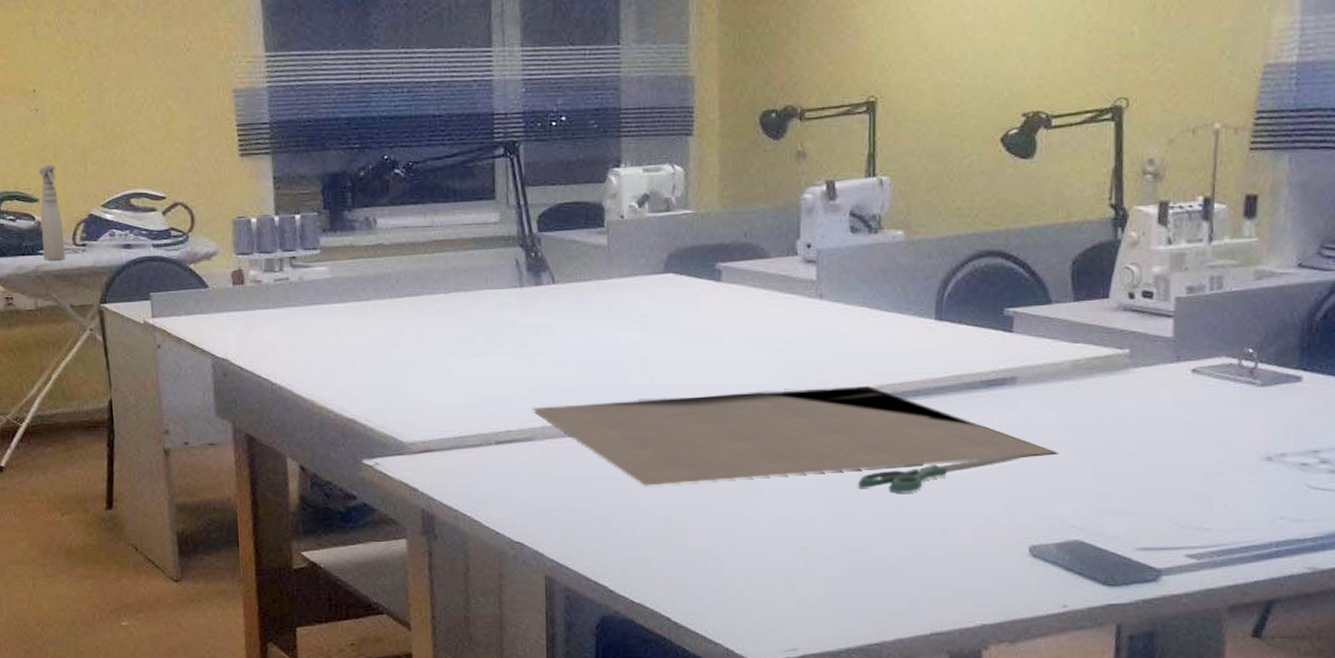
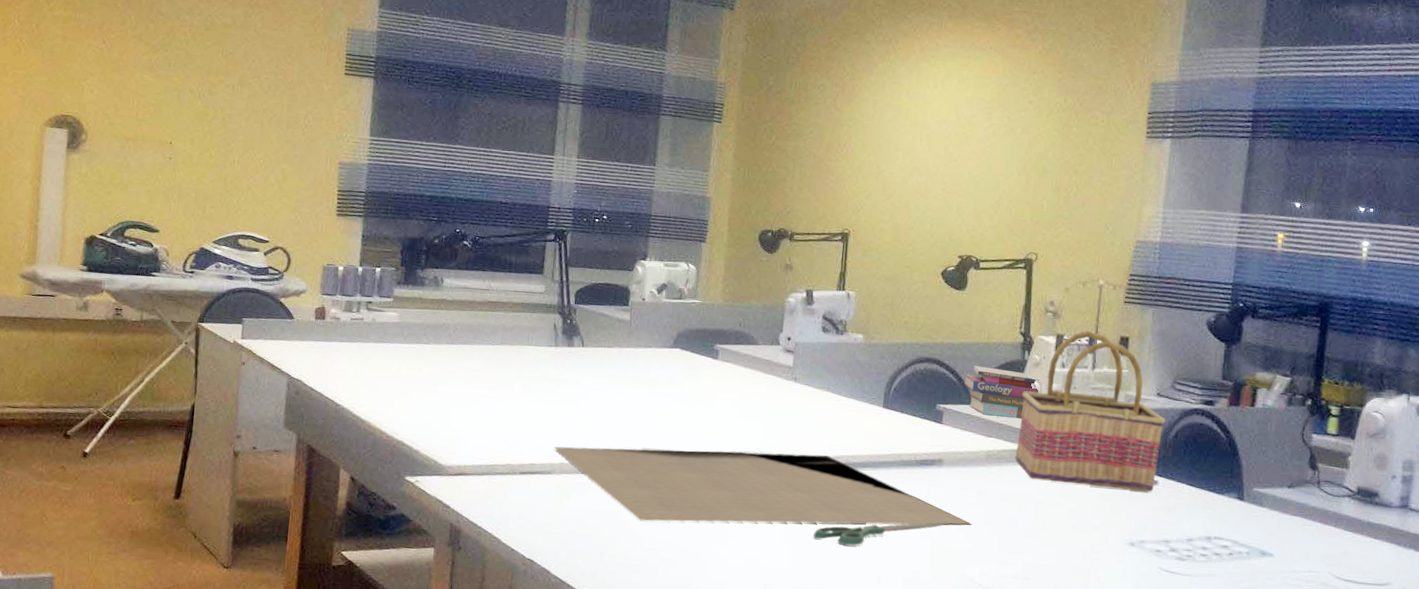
spray bottle: present [38,164,65,260] -> none [154,203,178,283]
books: none [1039,254,1151,316] -> present [964,366,1049,419]
basket: none [1111,193,1311,393] -> present [1015,331,1166,492]

